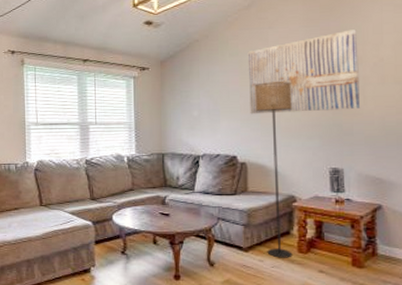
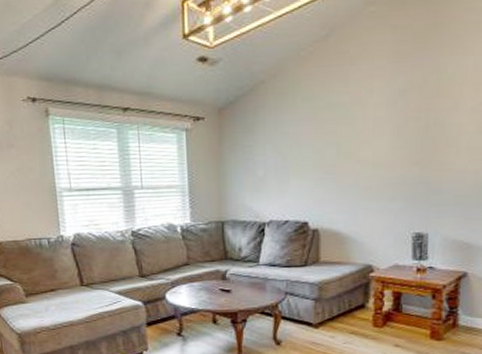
wall art: present [247,29,361,114] -> none [323,65,455,173]
floor lamp: present [254,81,293,258] -> none [331,132,374,333]

